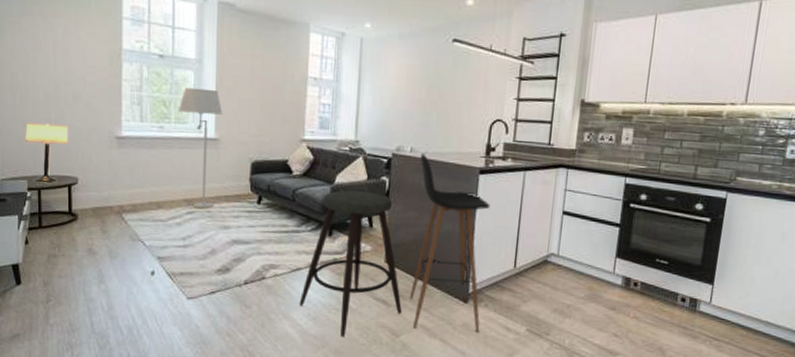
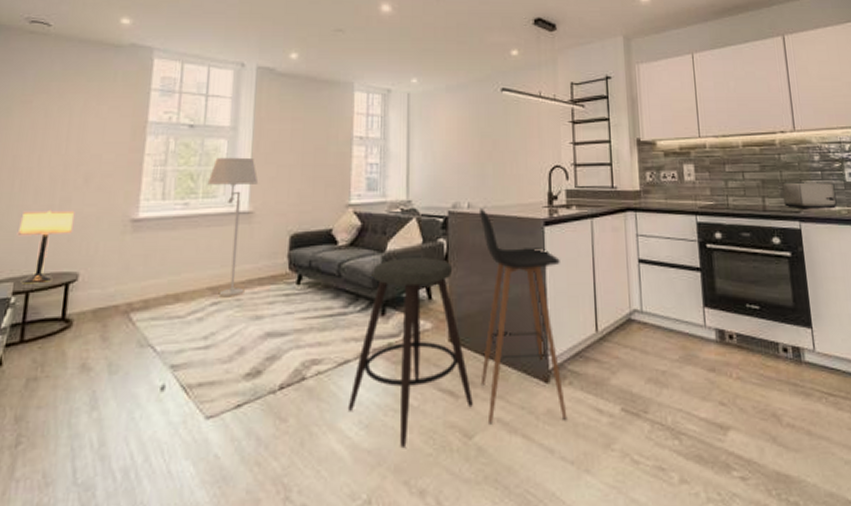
toaster: none [716,153,773,183] -> present [782,182,837,210]

